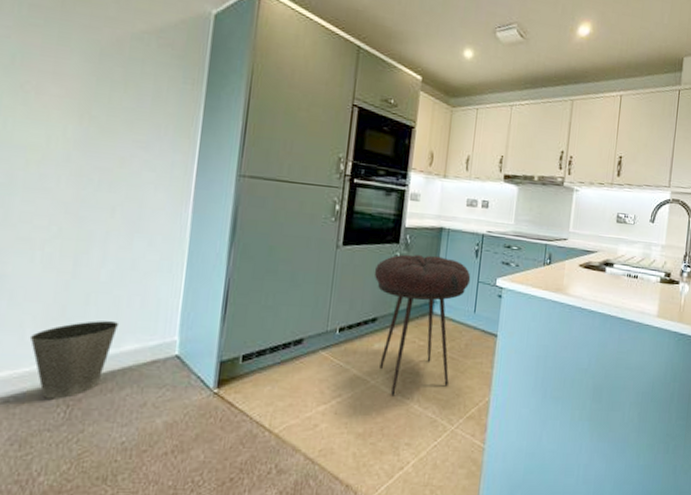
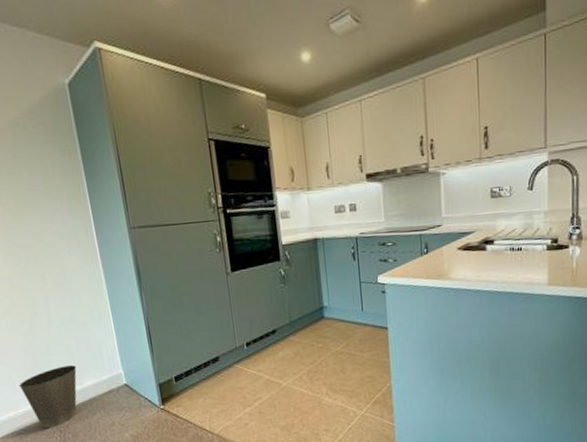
stool: present [374,254,471,396] -> none [263,265,353,393]

